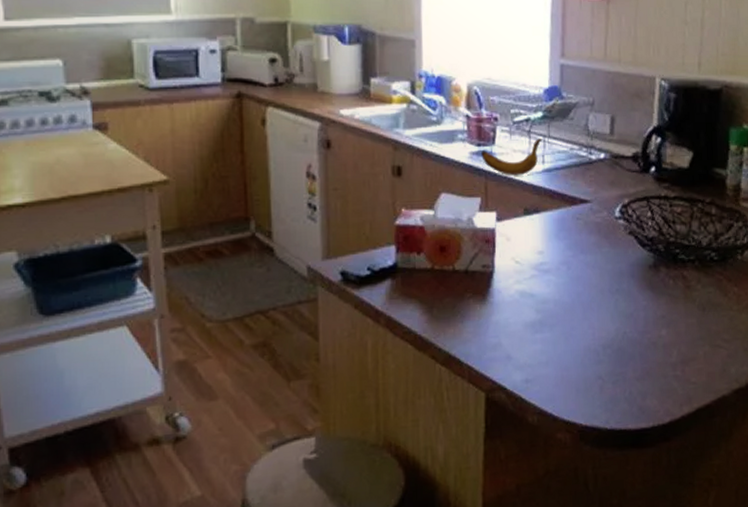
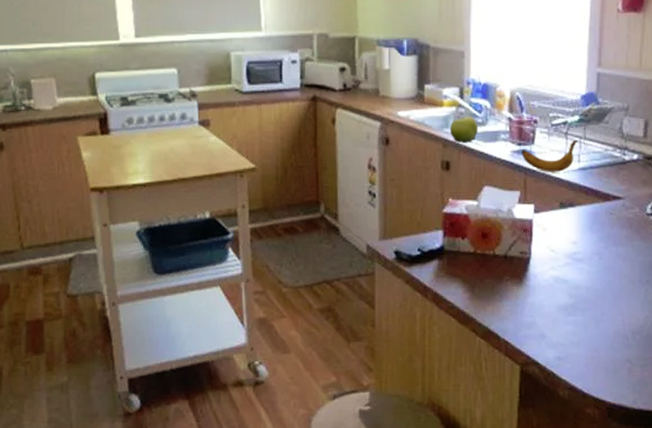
fruit: none [400,113,433,144] -> present [449,116,479,143]

